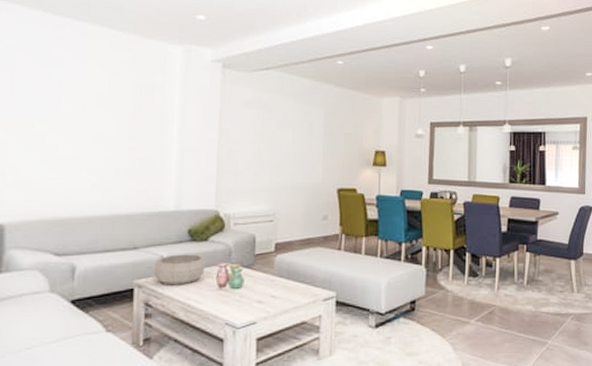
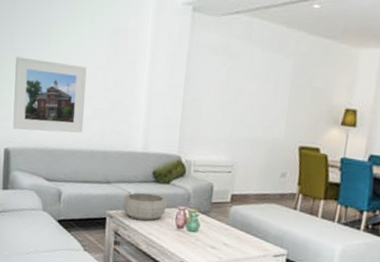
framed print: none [9,119,106,201] -> present [13,56,87,134]

